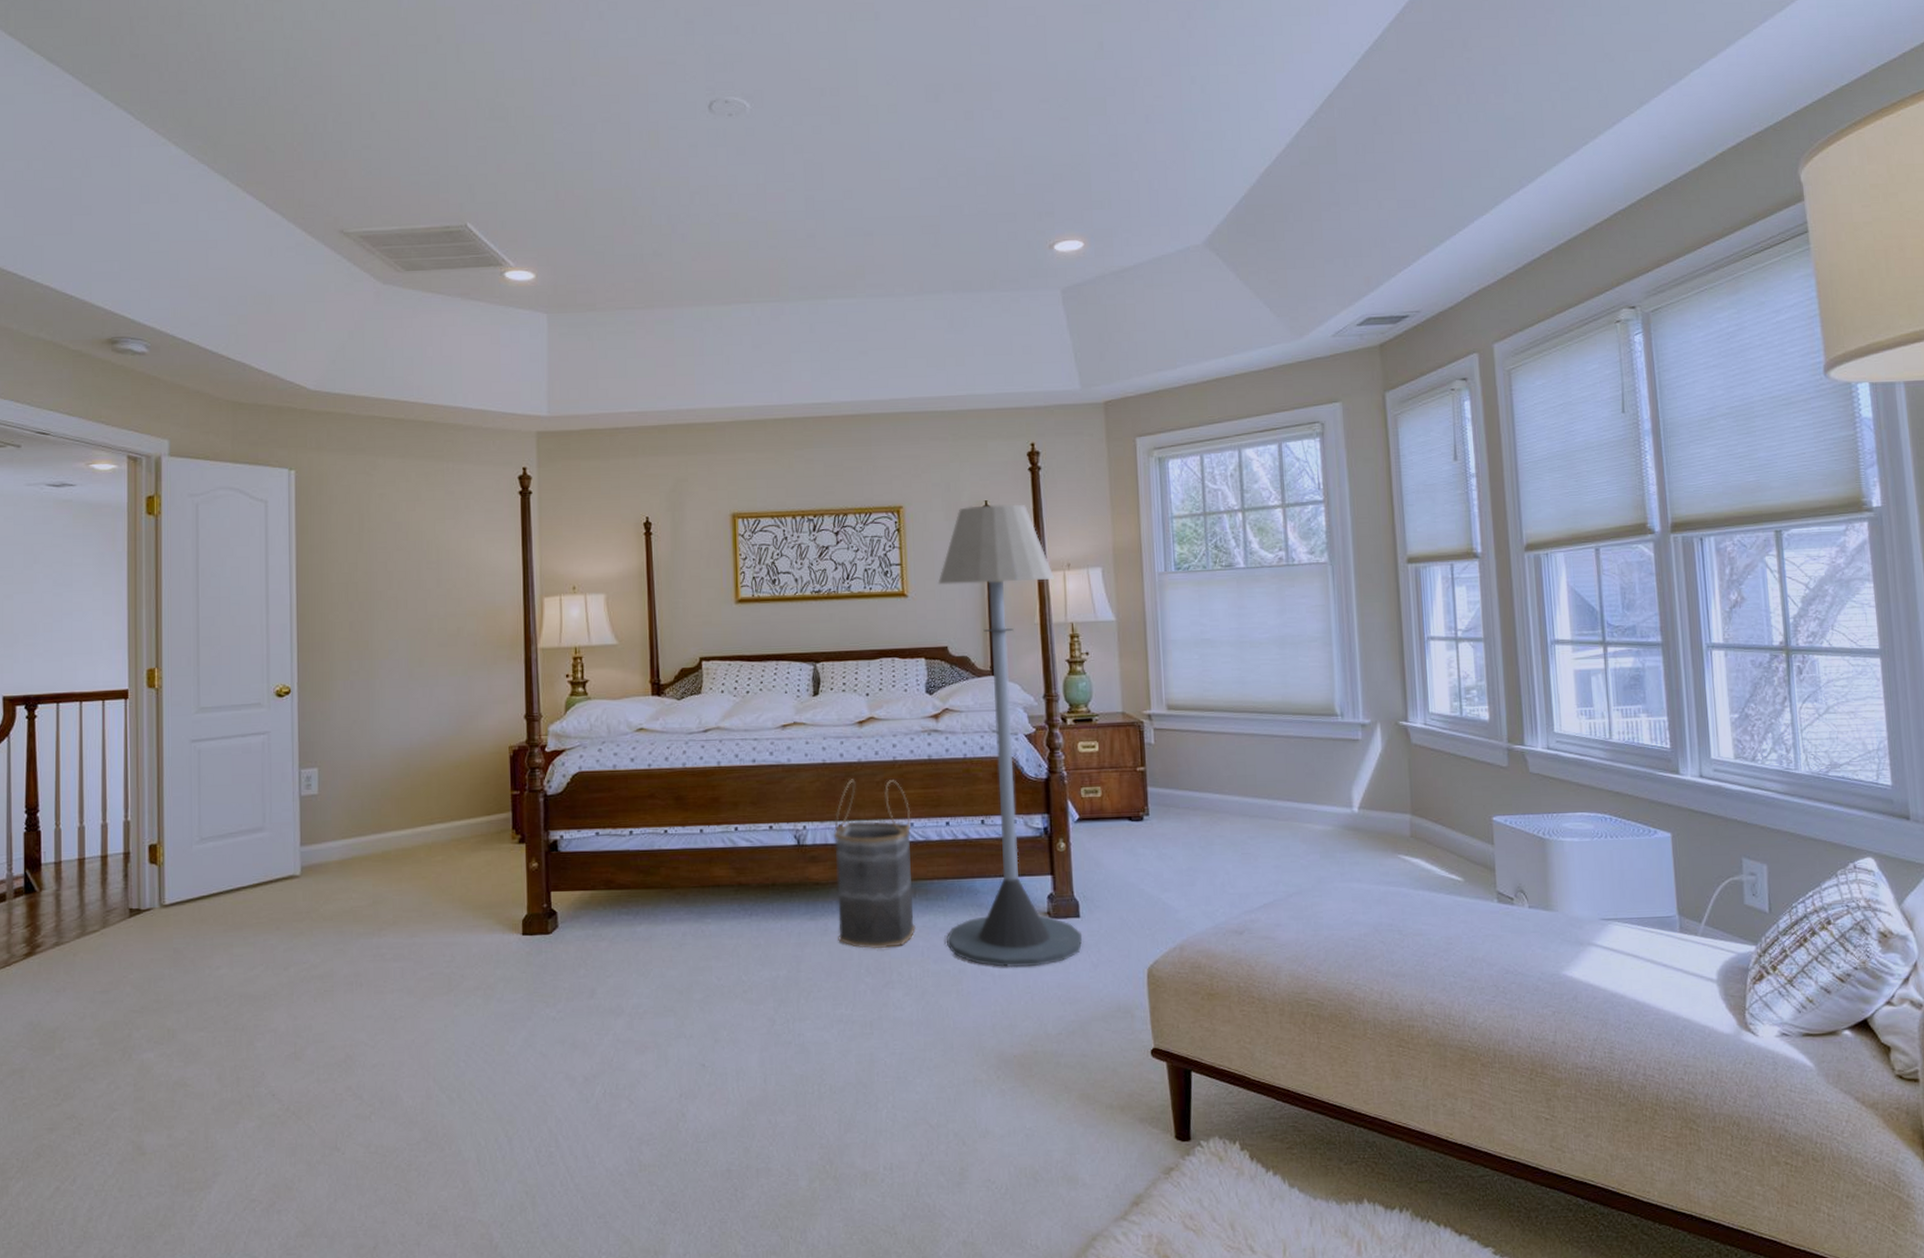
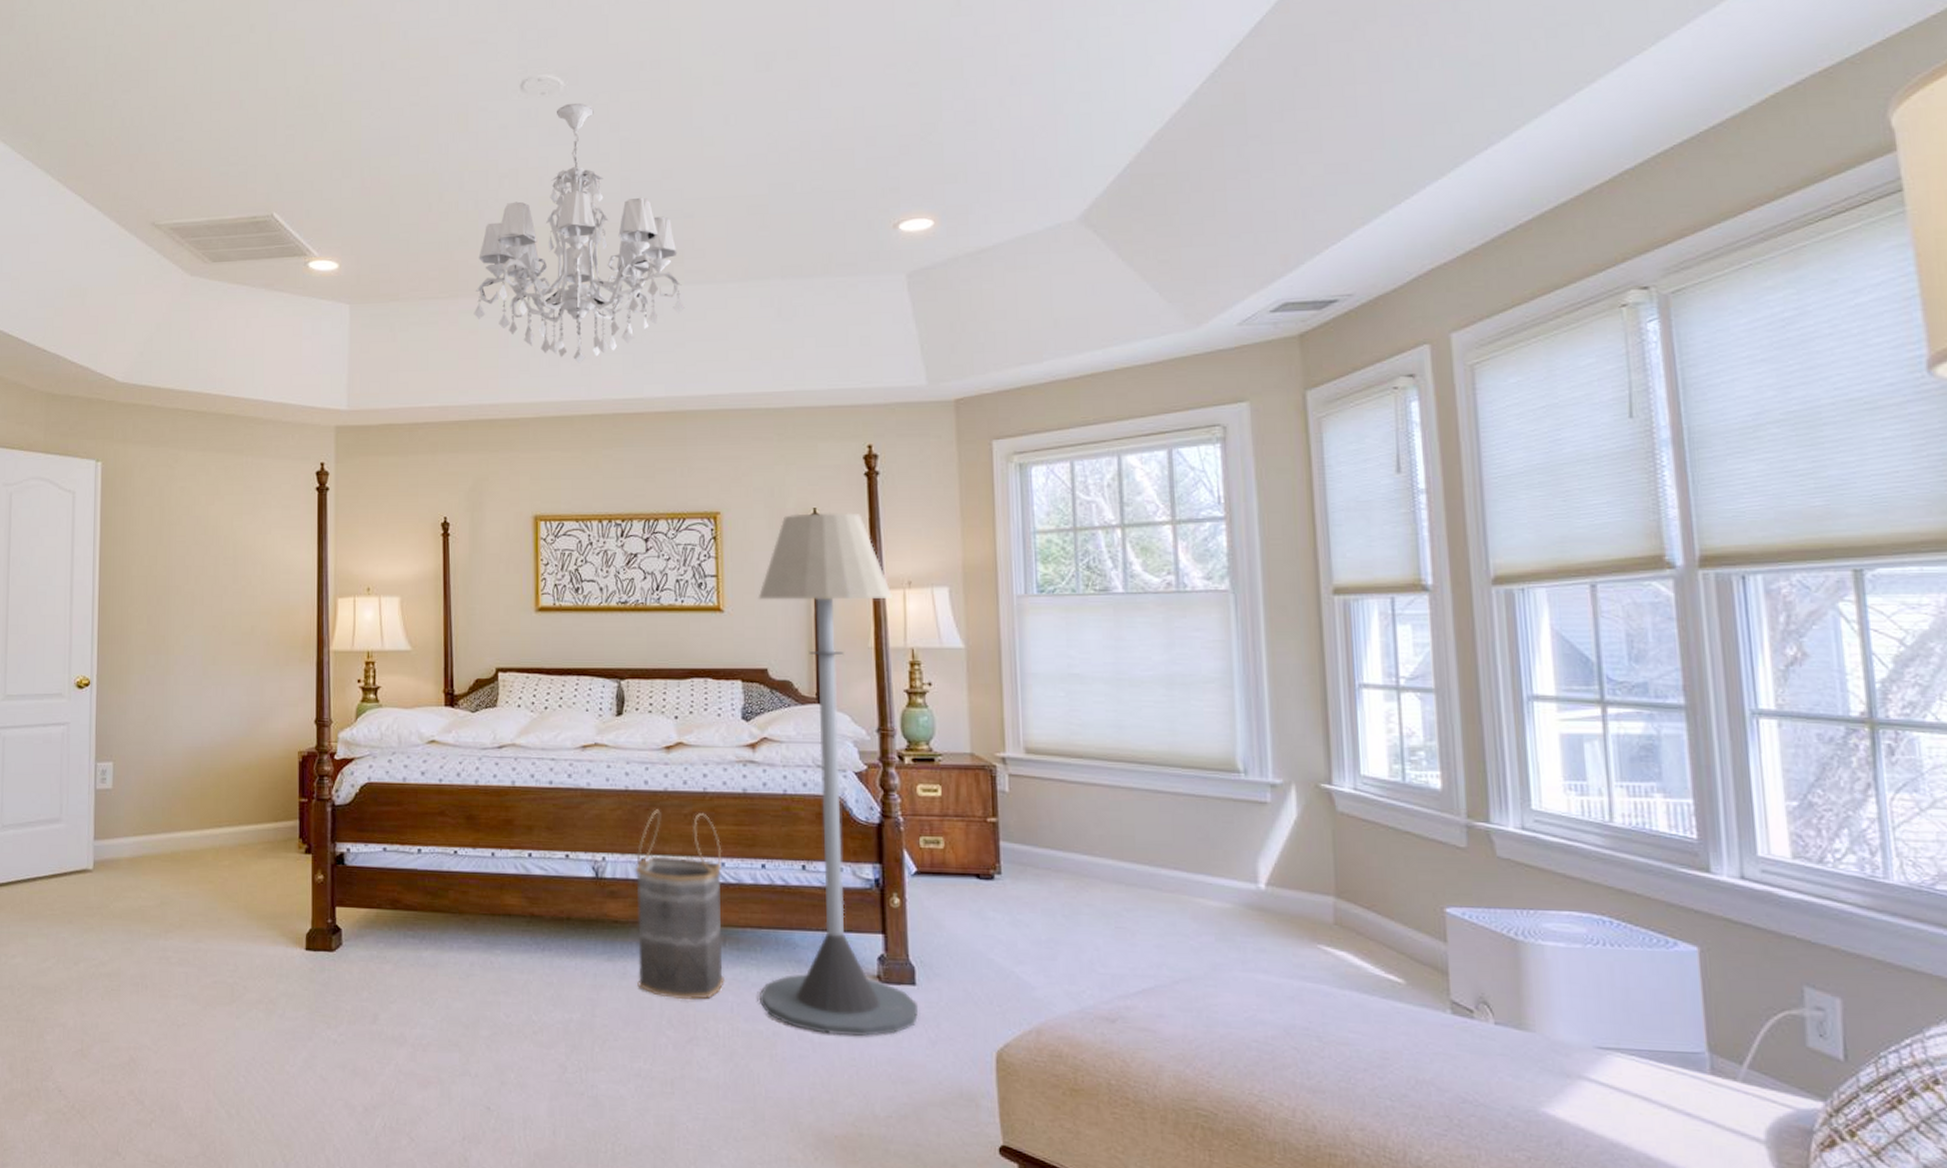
chandelier: none [669,124,867,371] -> present [473,102,685,364]

